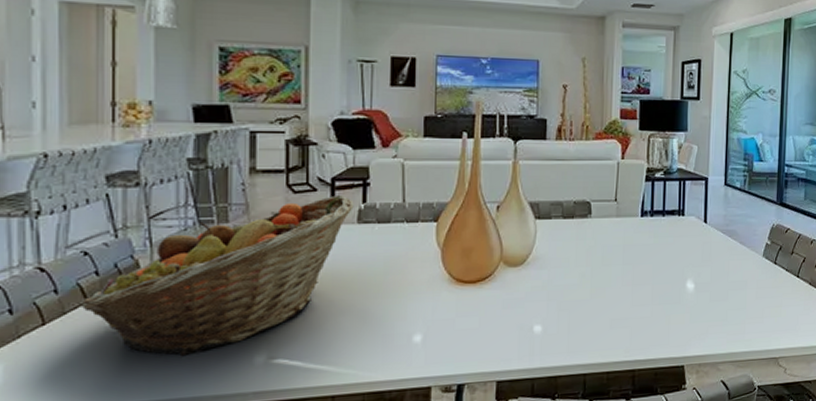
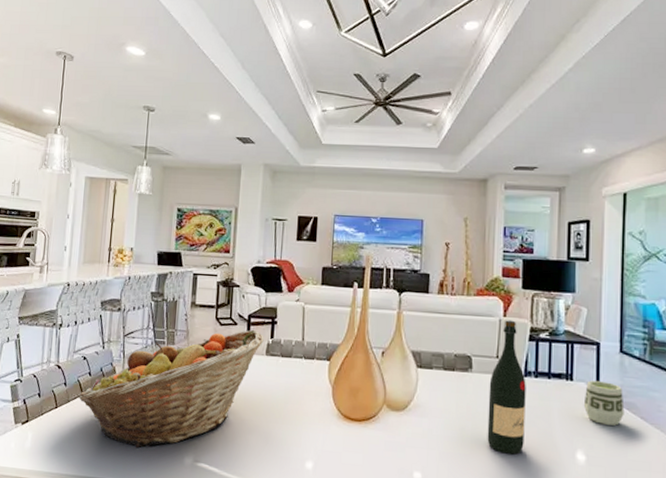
wine bottle: none [606,162,643,293] -> present [487,320,526,455]
cup: none [693,213,727,253] -> present [583,380,625,426]

